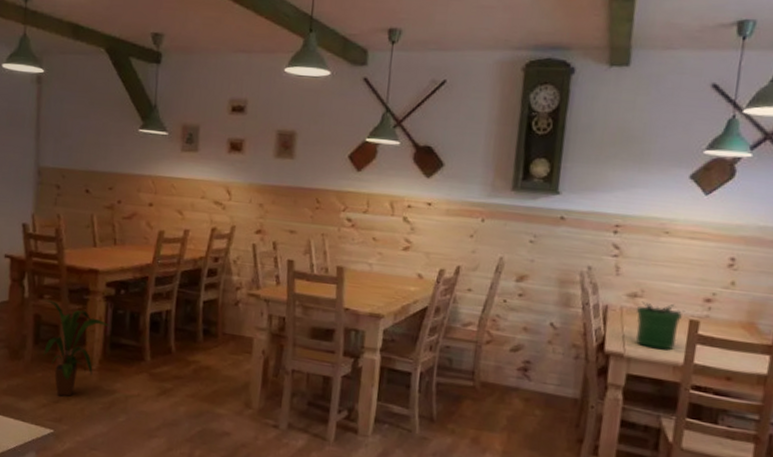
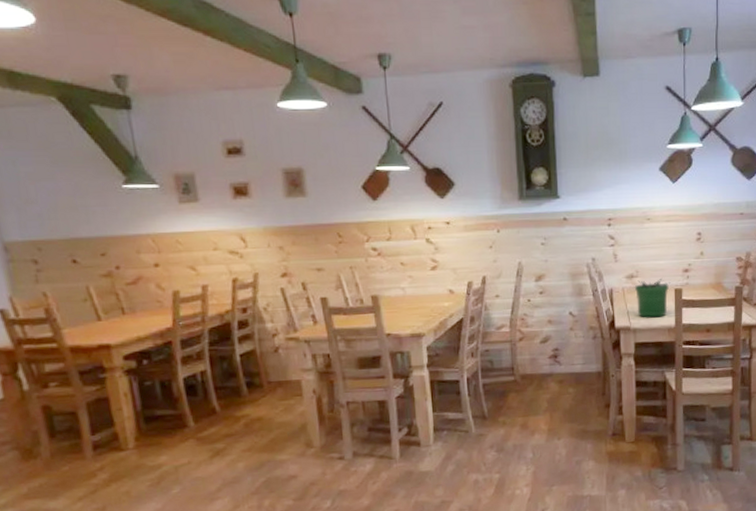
house plant: present [42,299,110,397] -> none [48,387,139,485]

